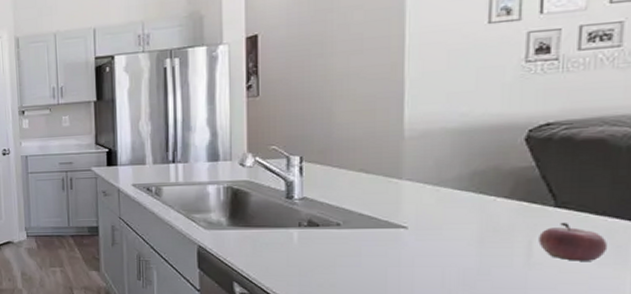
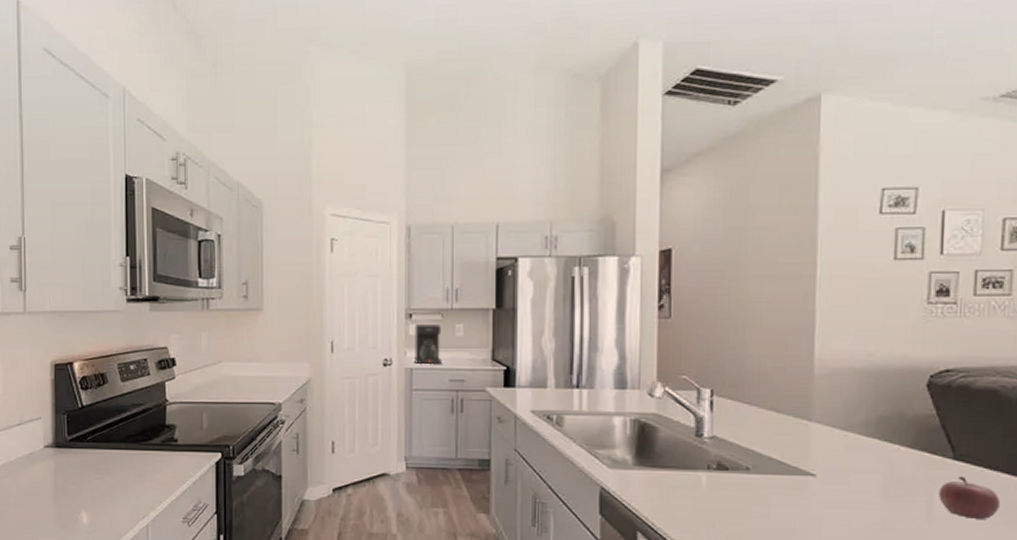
coffee maker: none [27,118,53,151] -> present [413,325,443,364]

